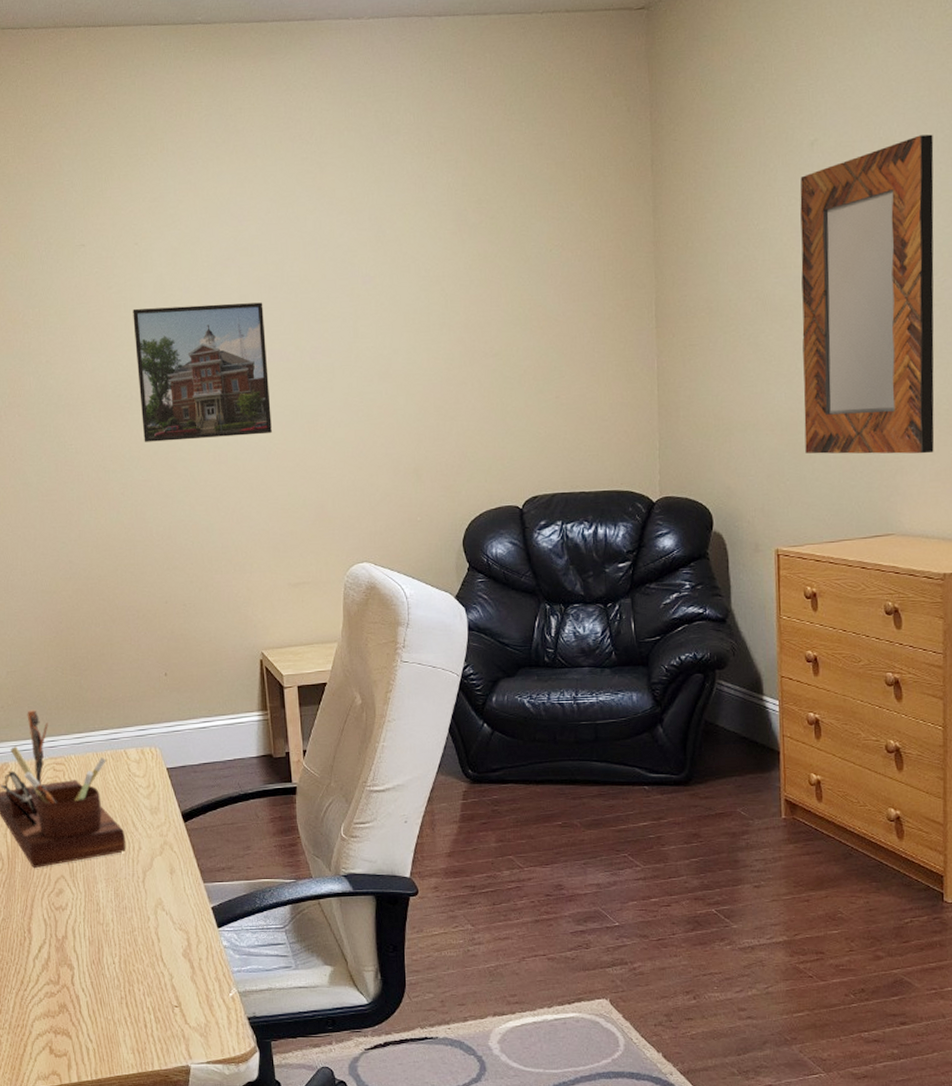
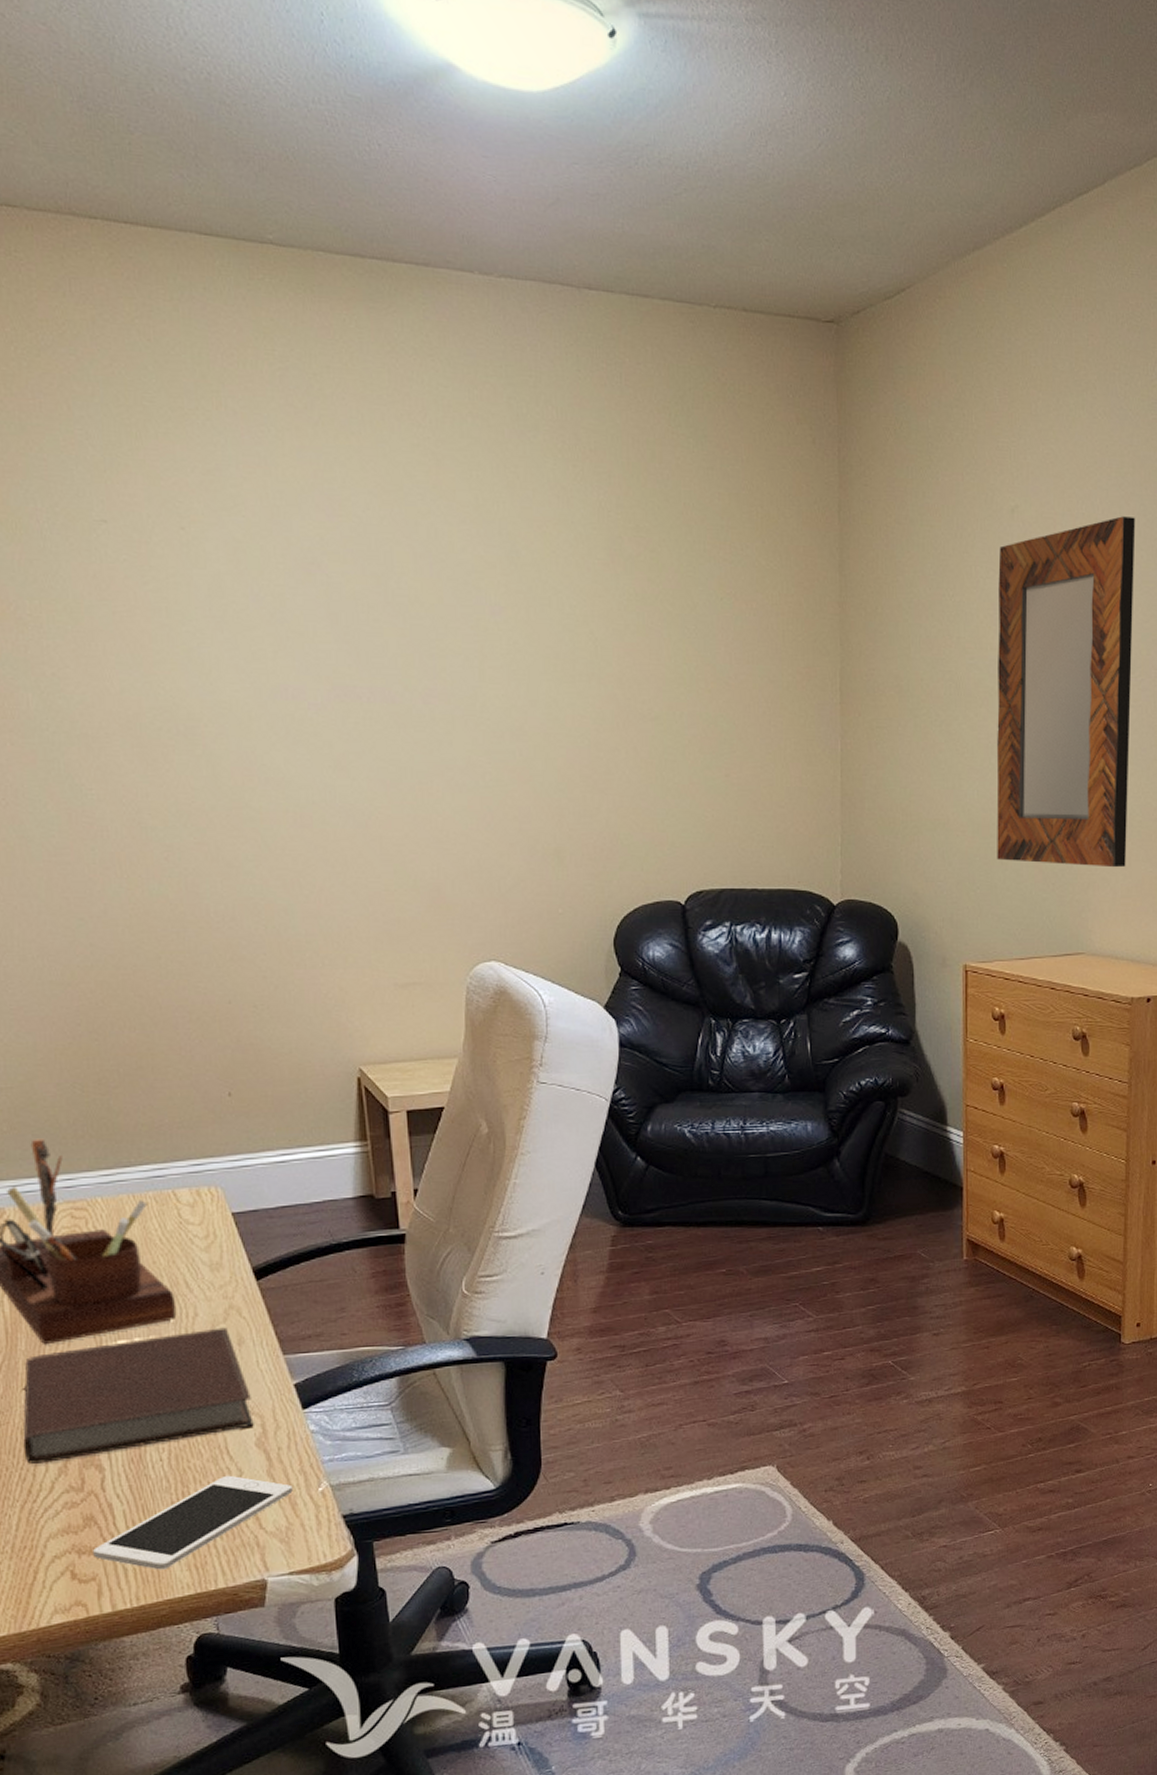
notebook: none [18,859,181,960] -> present [22,1327,254,1464]
cell phone: none [65,978,210,1051] -> present [93,1475,293,1570]
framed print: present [133,302,272,442] -> none [178,616,372,794]

